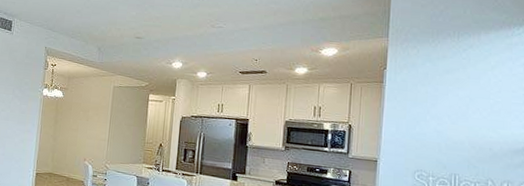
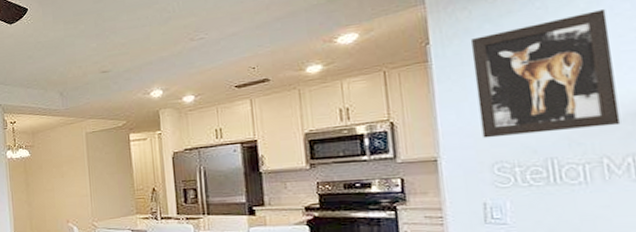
wall art: none [411,69,507,158] -> present [470,9,621,139]

